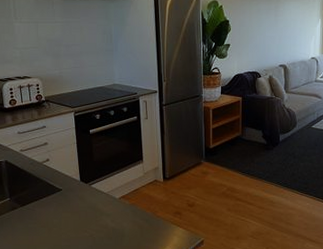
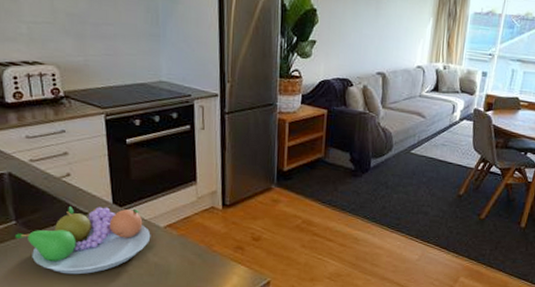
fruit bowl: none [9,184,109,240] -> present [14,206,151,275]

